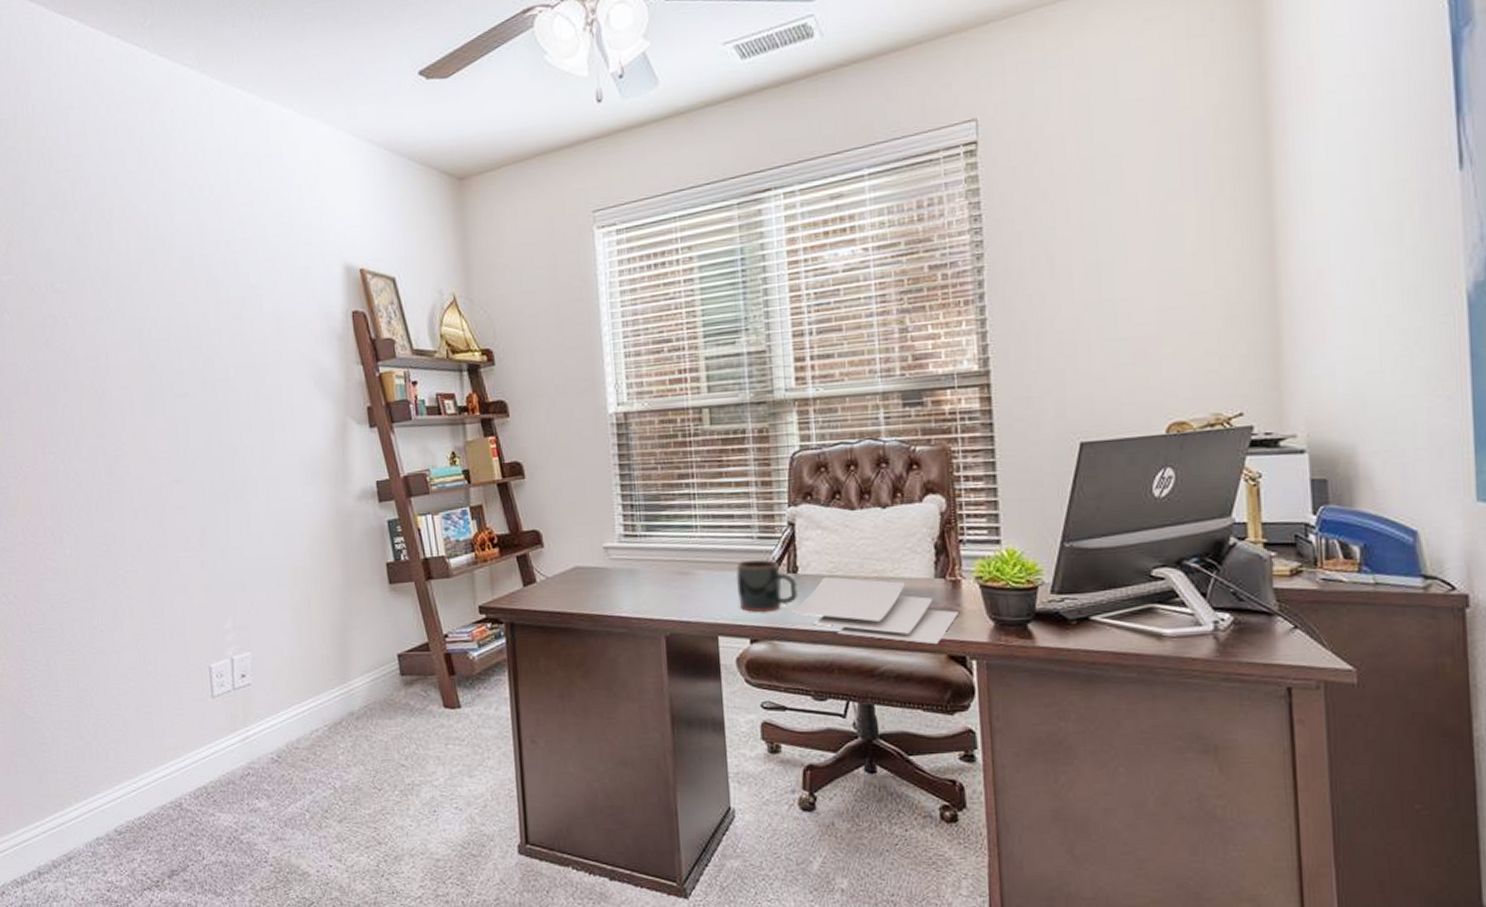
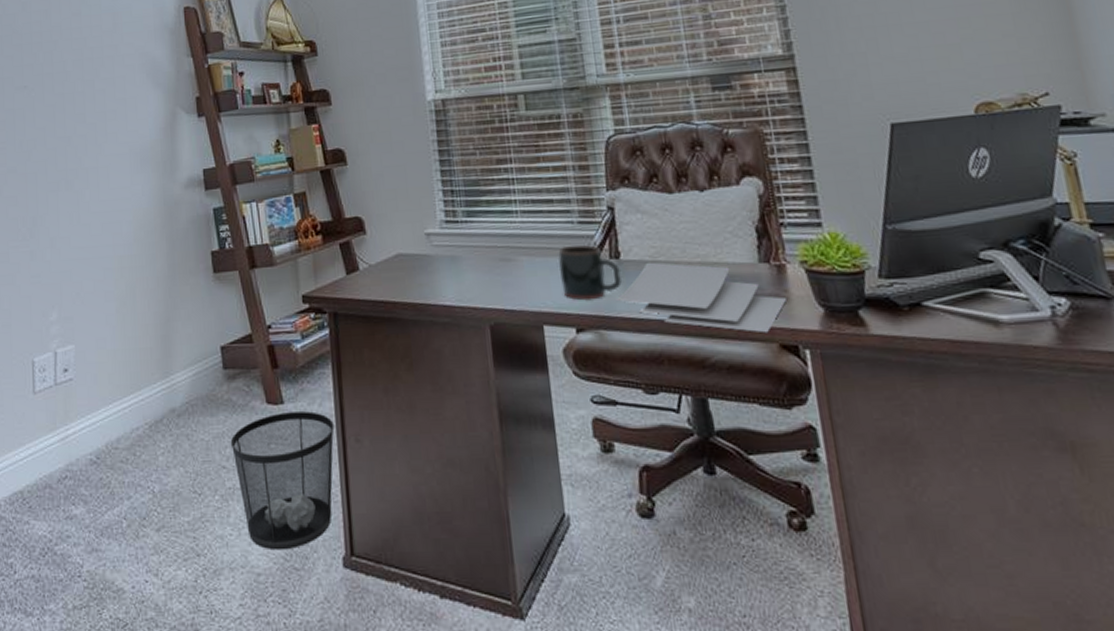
waste bin: none [408,715,511,839] -> present [230,411,334,551]

